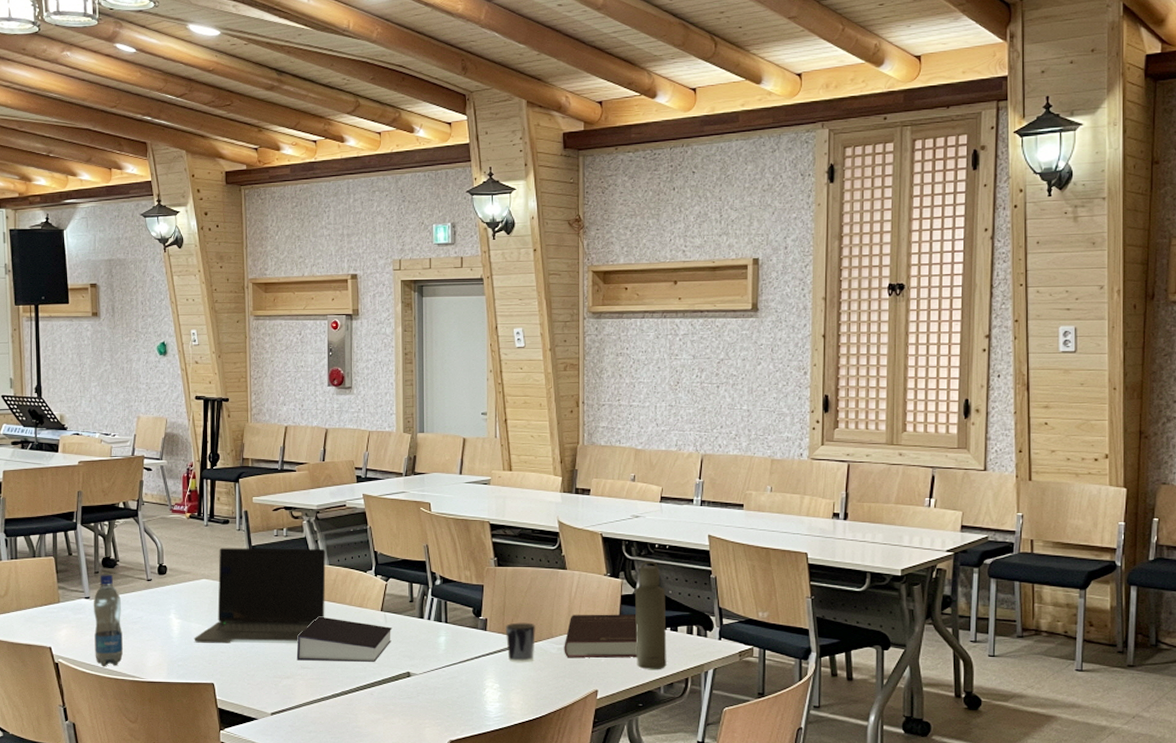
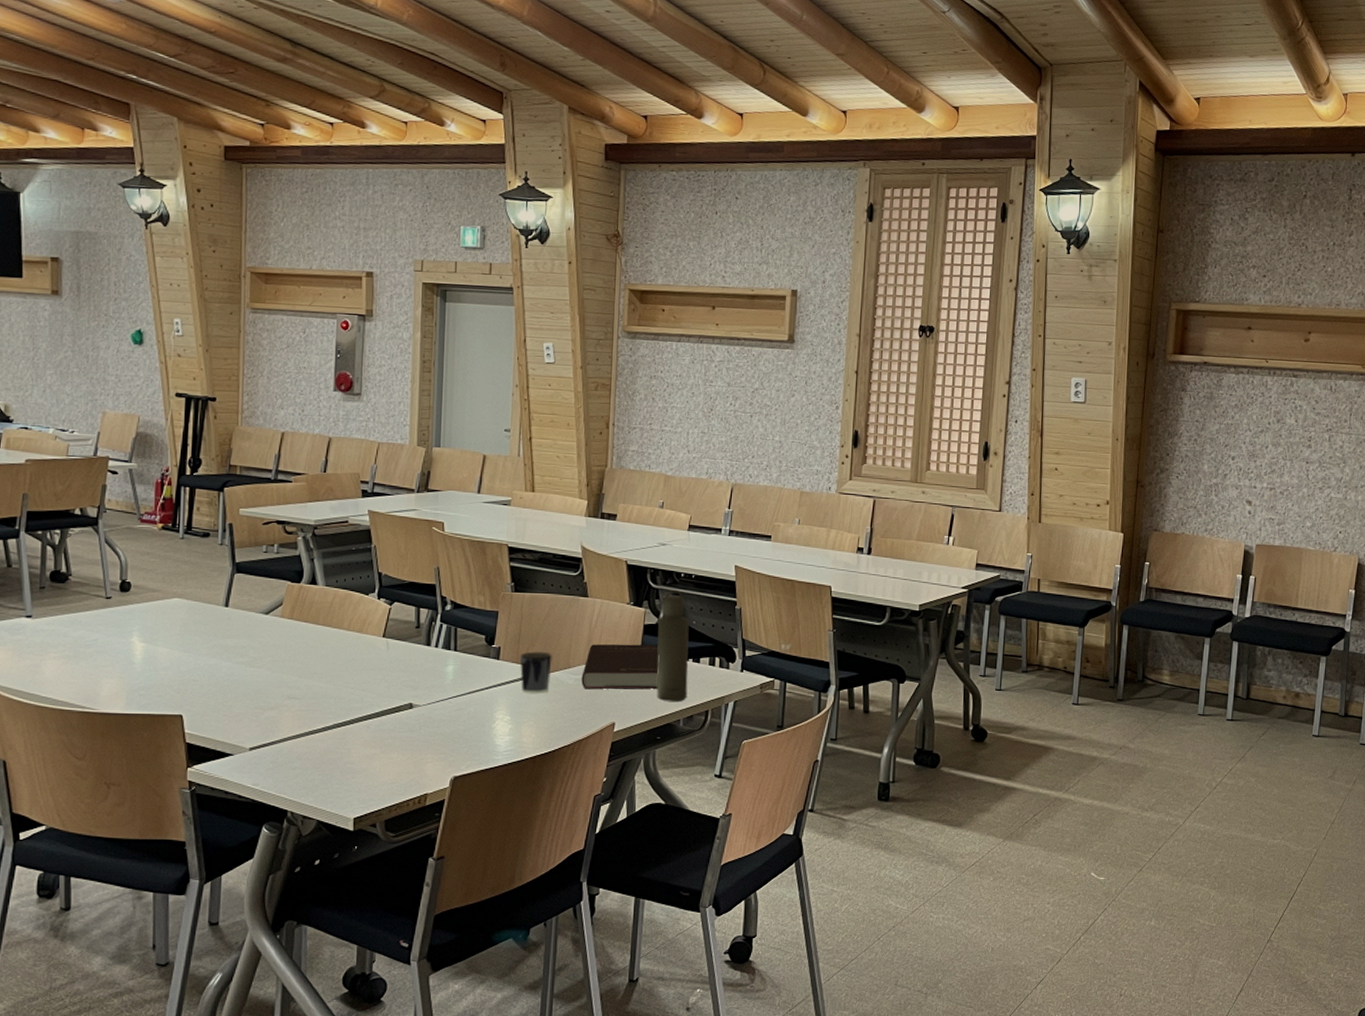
bottle: present [93,574,123,667] -> none [35,589,73,696]
laptop: present [194,548,326,644] -> none [160,563,322,672]
book: present [296,616,392,663] -> none [282,642,395,693]

